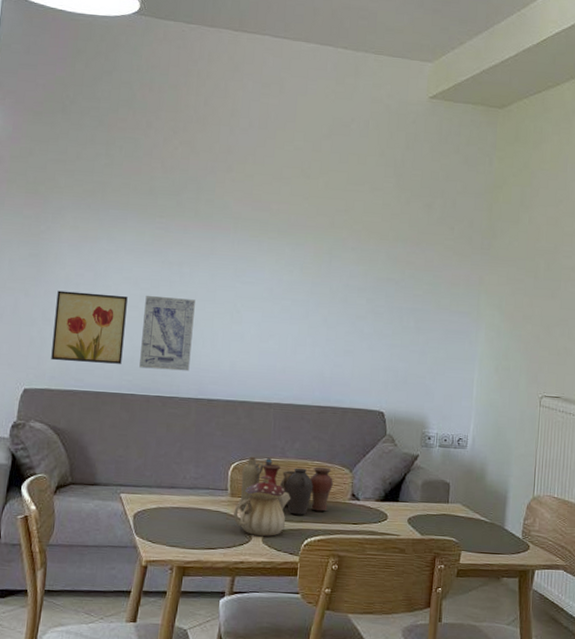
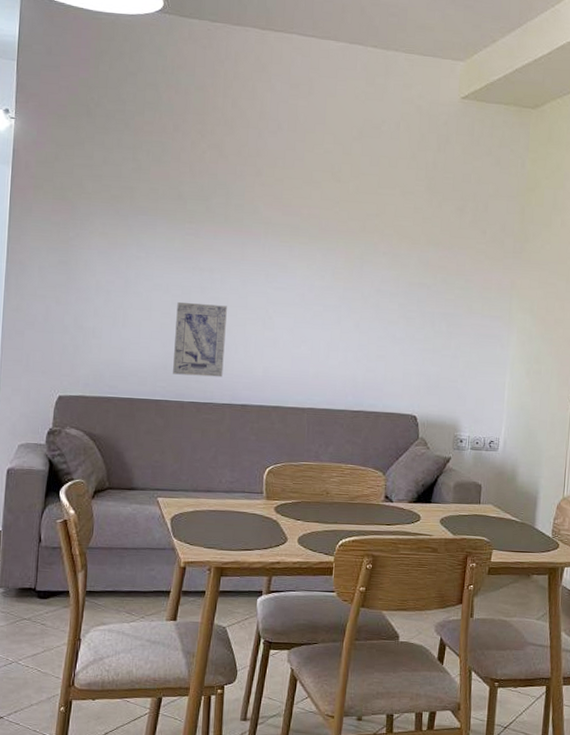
wall art: present [51,290,128,364] -> none [84,298,159,371]
teapot: present [233,475,290,536] -> none [269,478,325,537]
vase: present [241,456,333,515] -> none [276,460,367,517]

